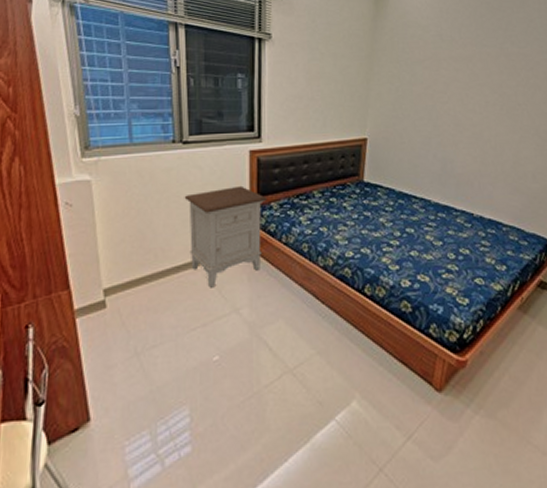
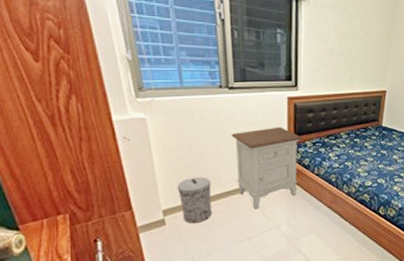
trash can: none [121,248,160,306] -> present [177,176,211,223]

